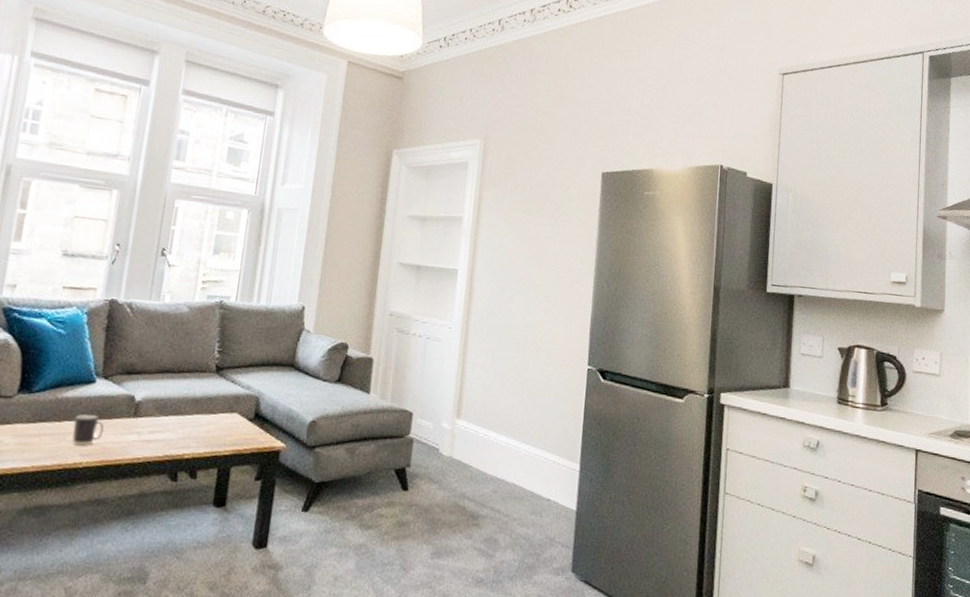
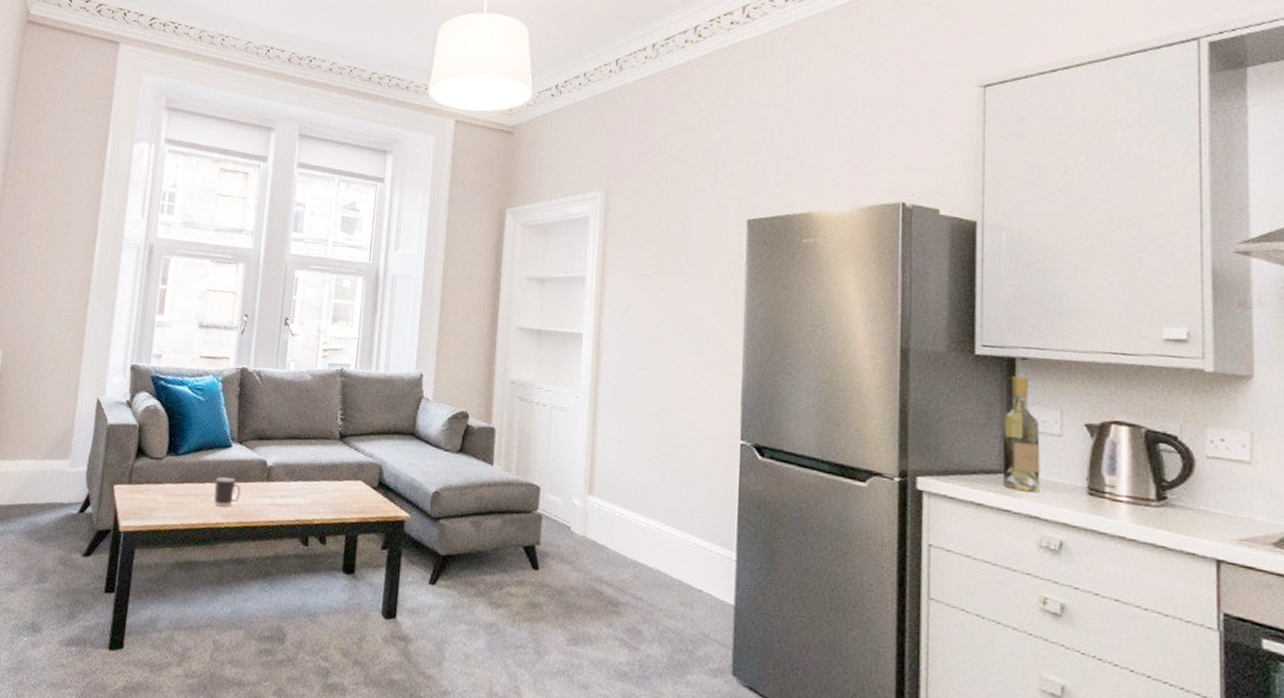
bottle: none [780,309,808,403] -> present [1002,375,1040,493]

